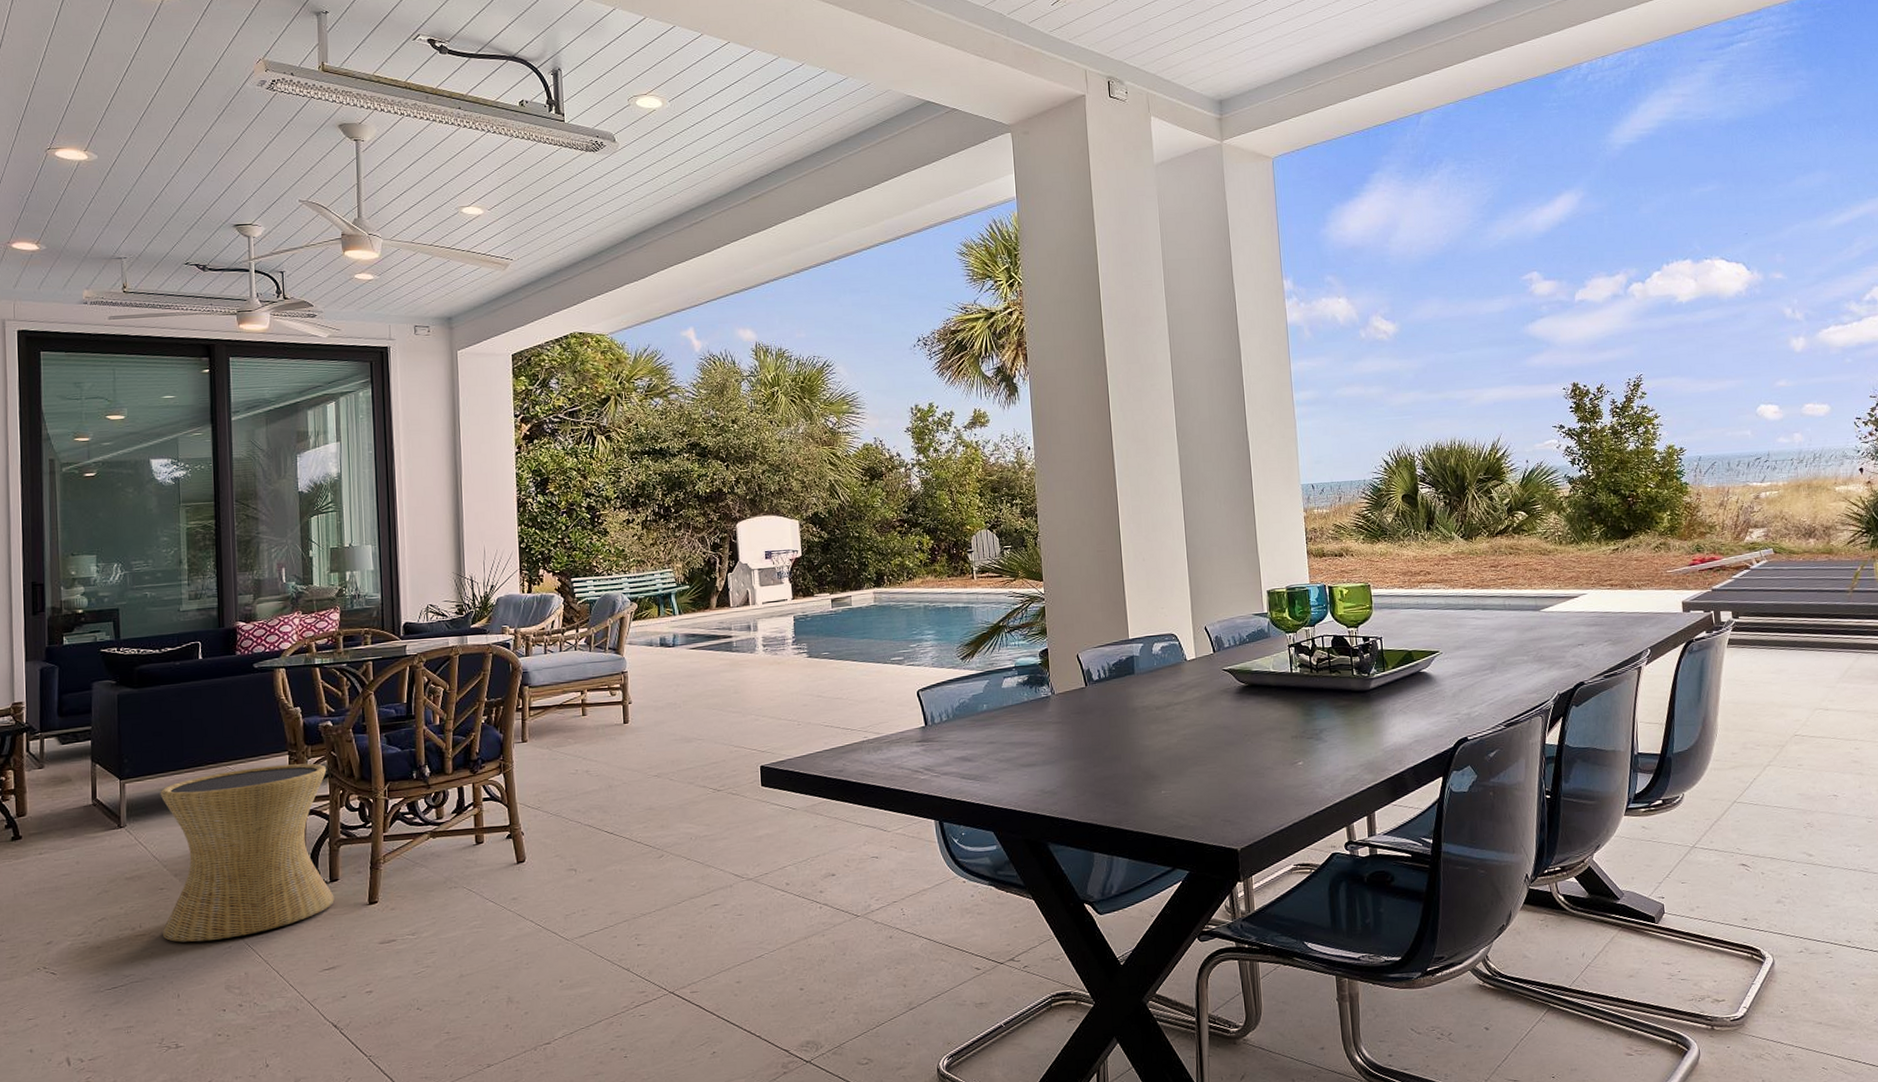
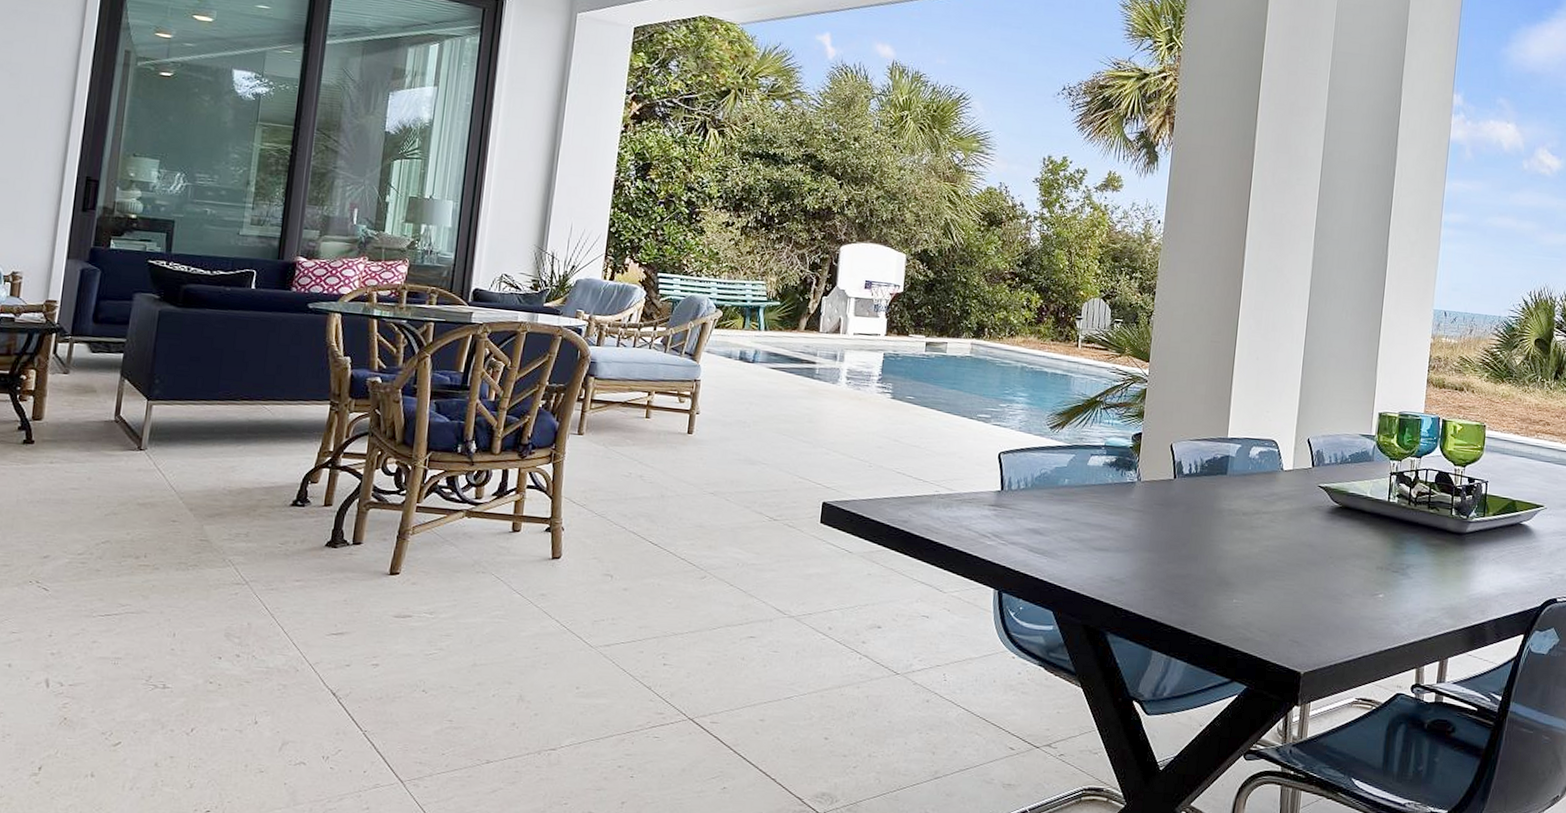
side table: present [160,763,335,942] -> none [168,411,368,585]

